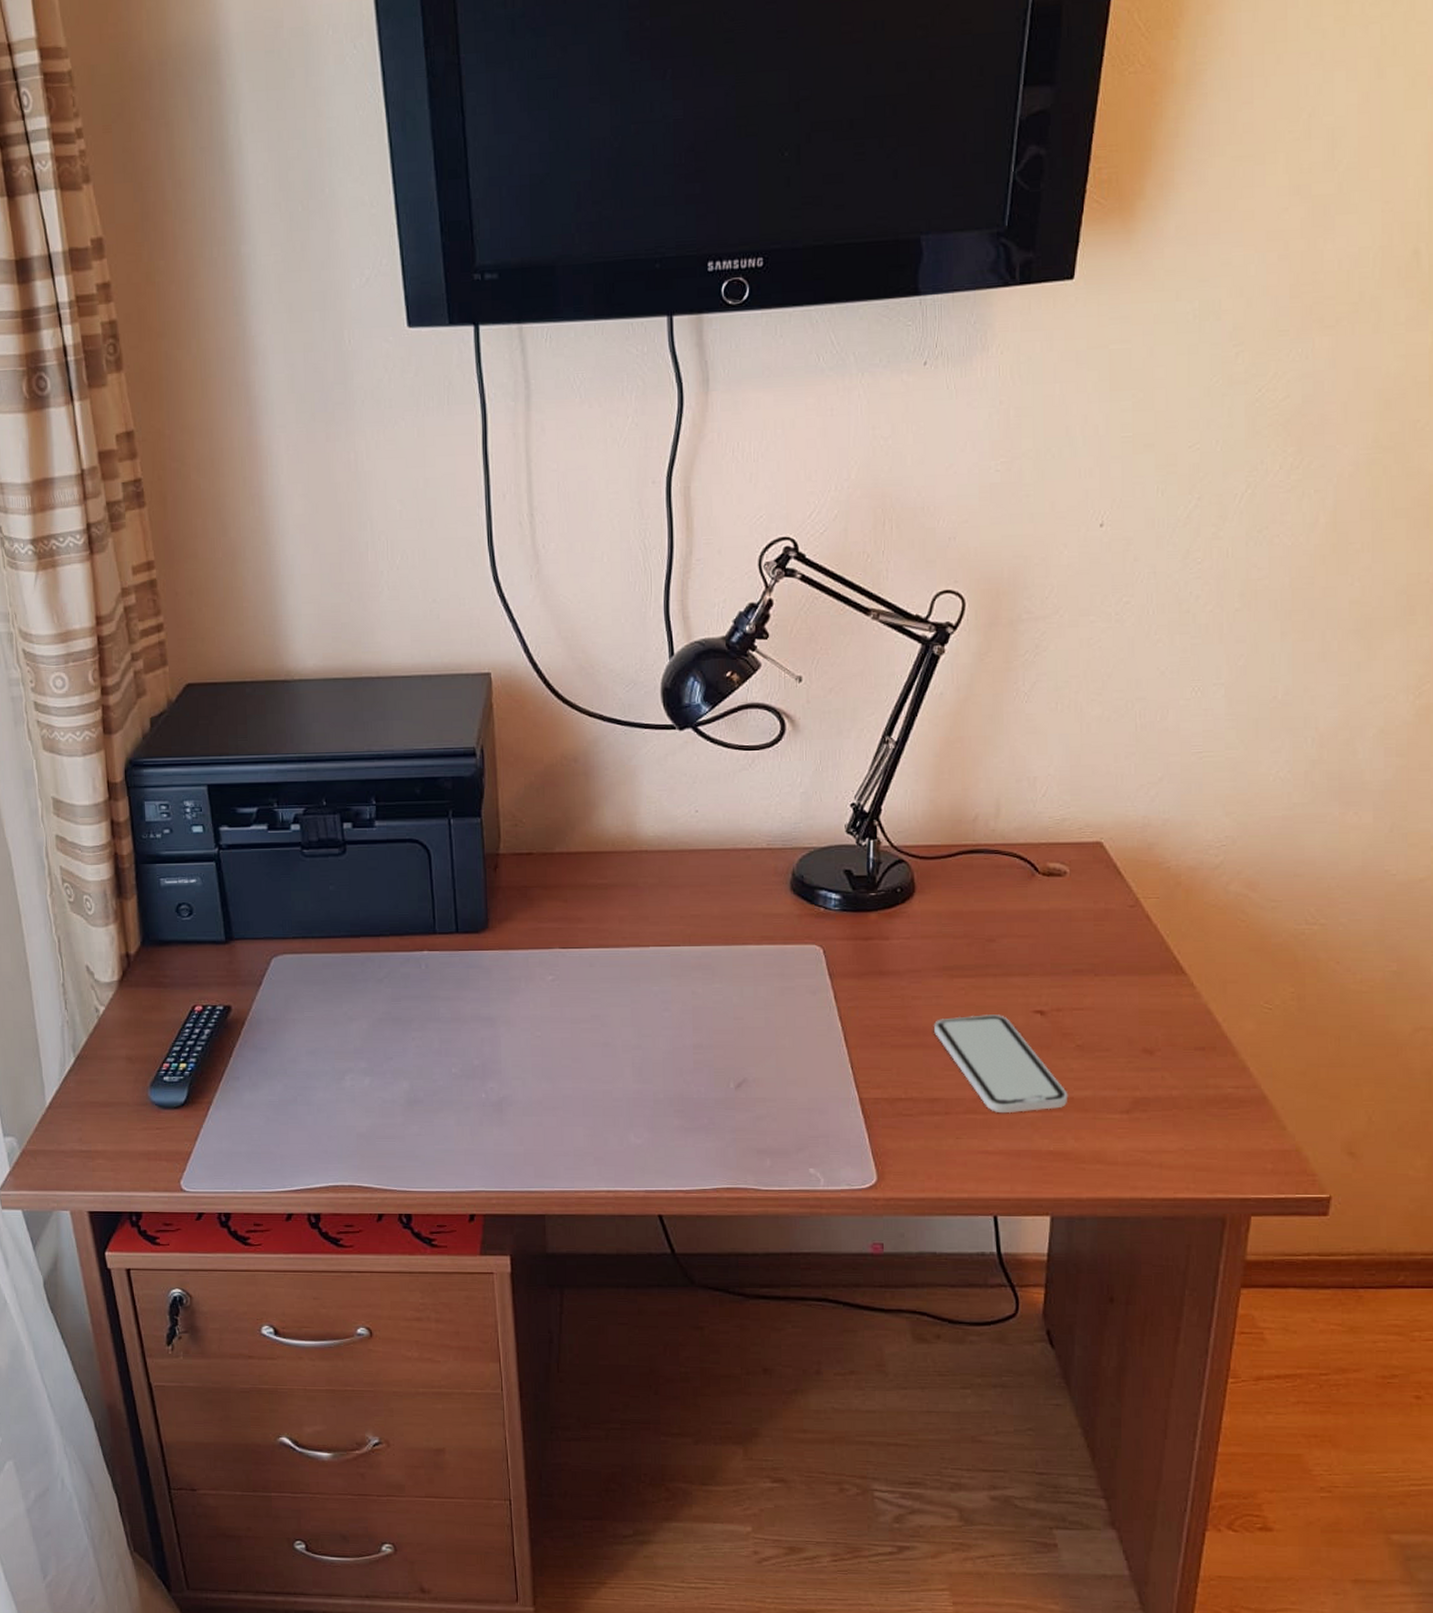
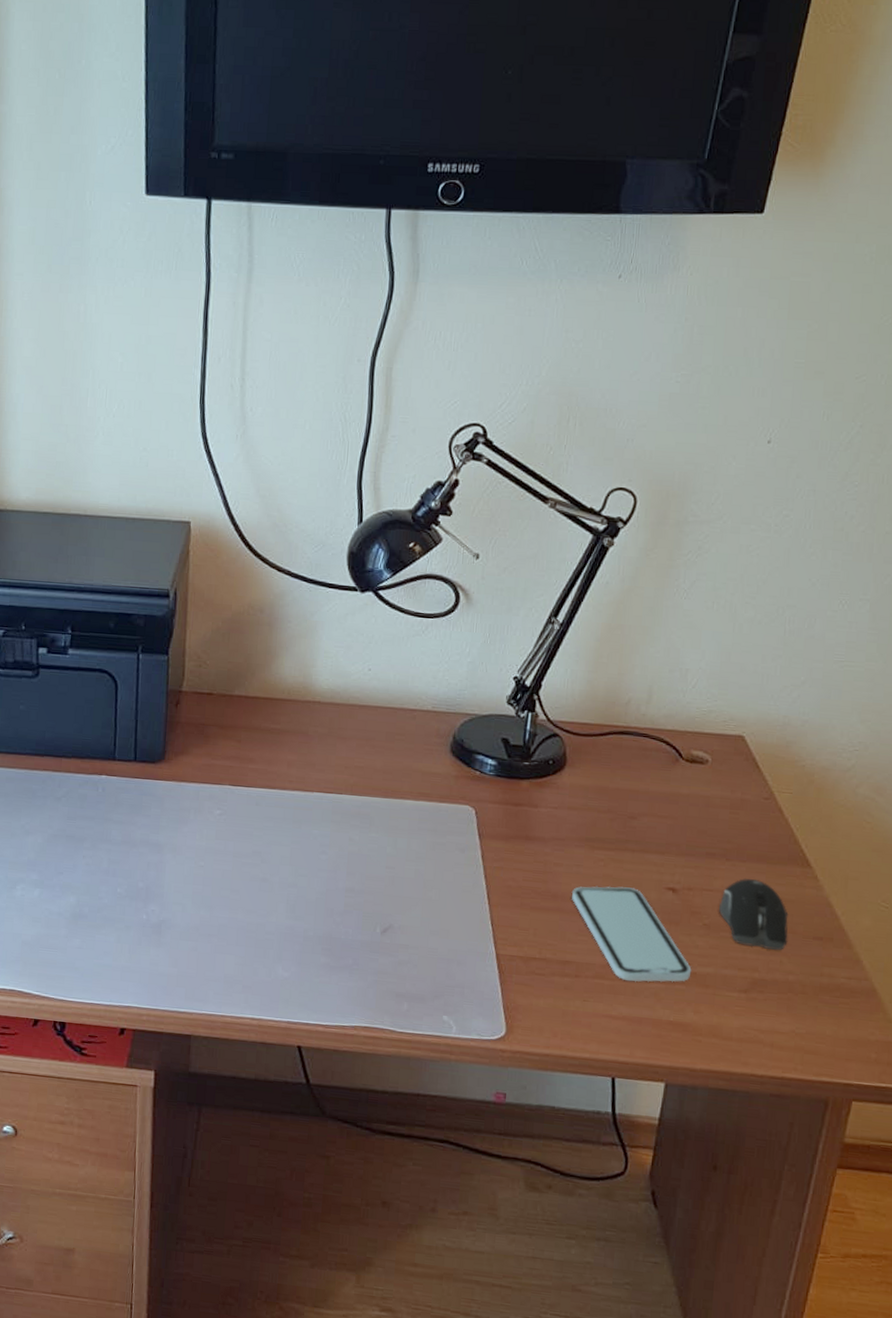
computer mouse: none [1092,993,1168,1066] -> present [719,879,789,950]

